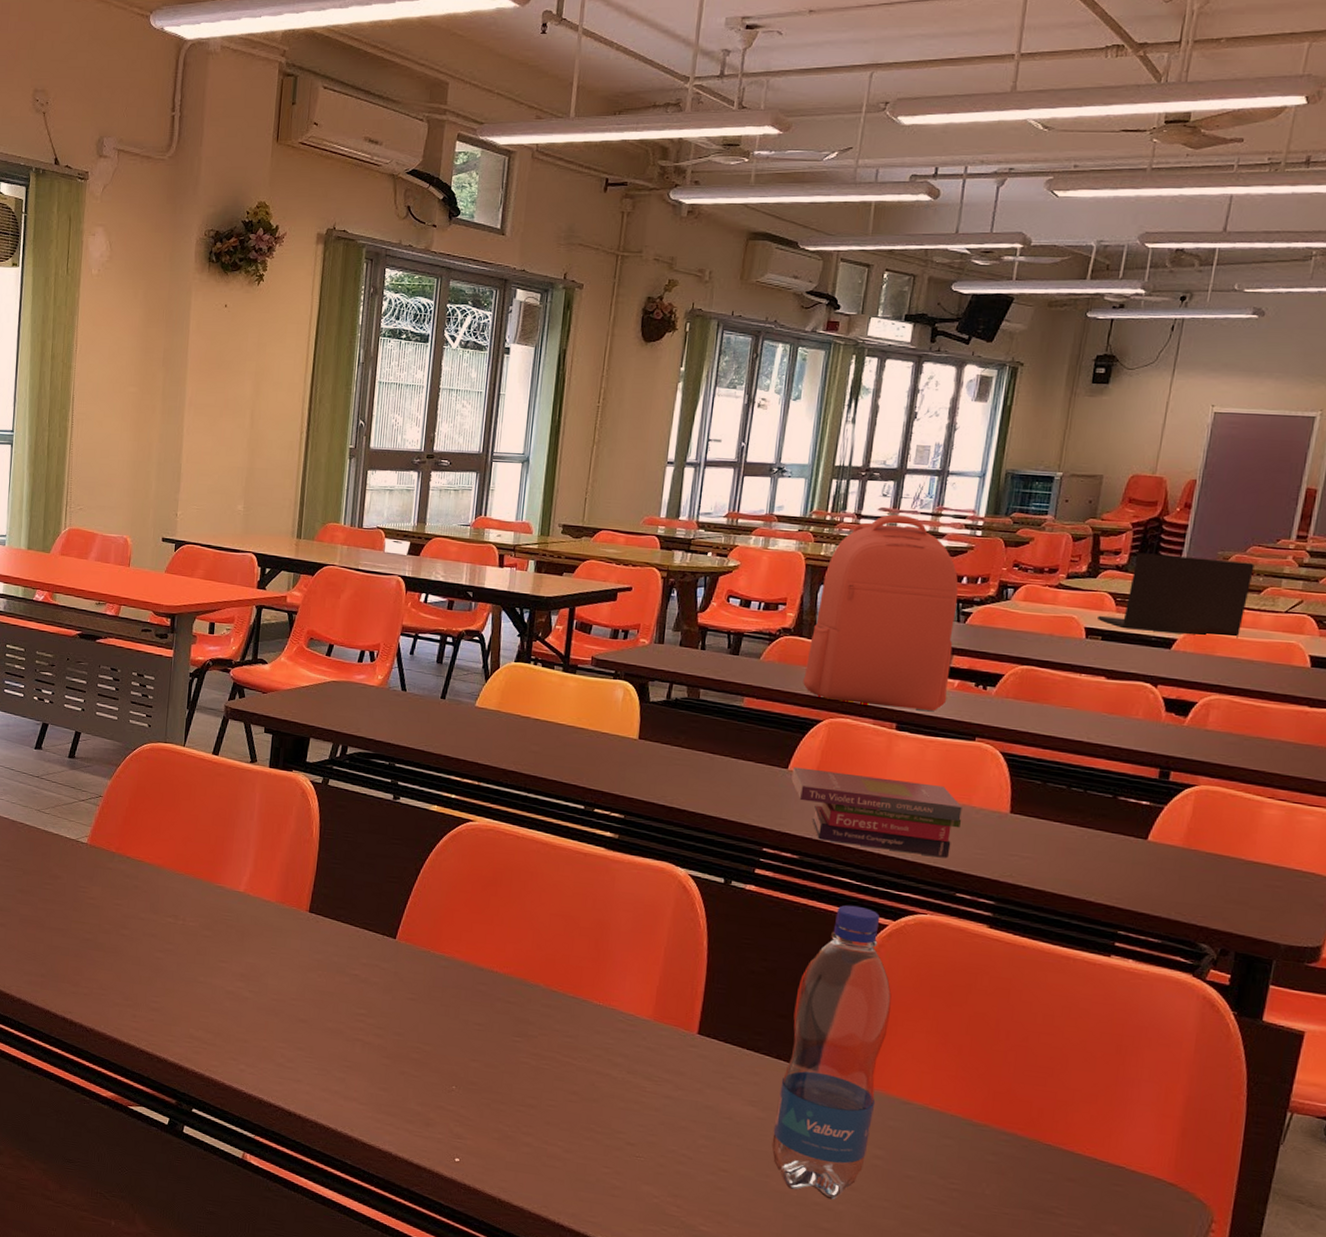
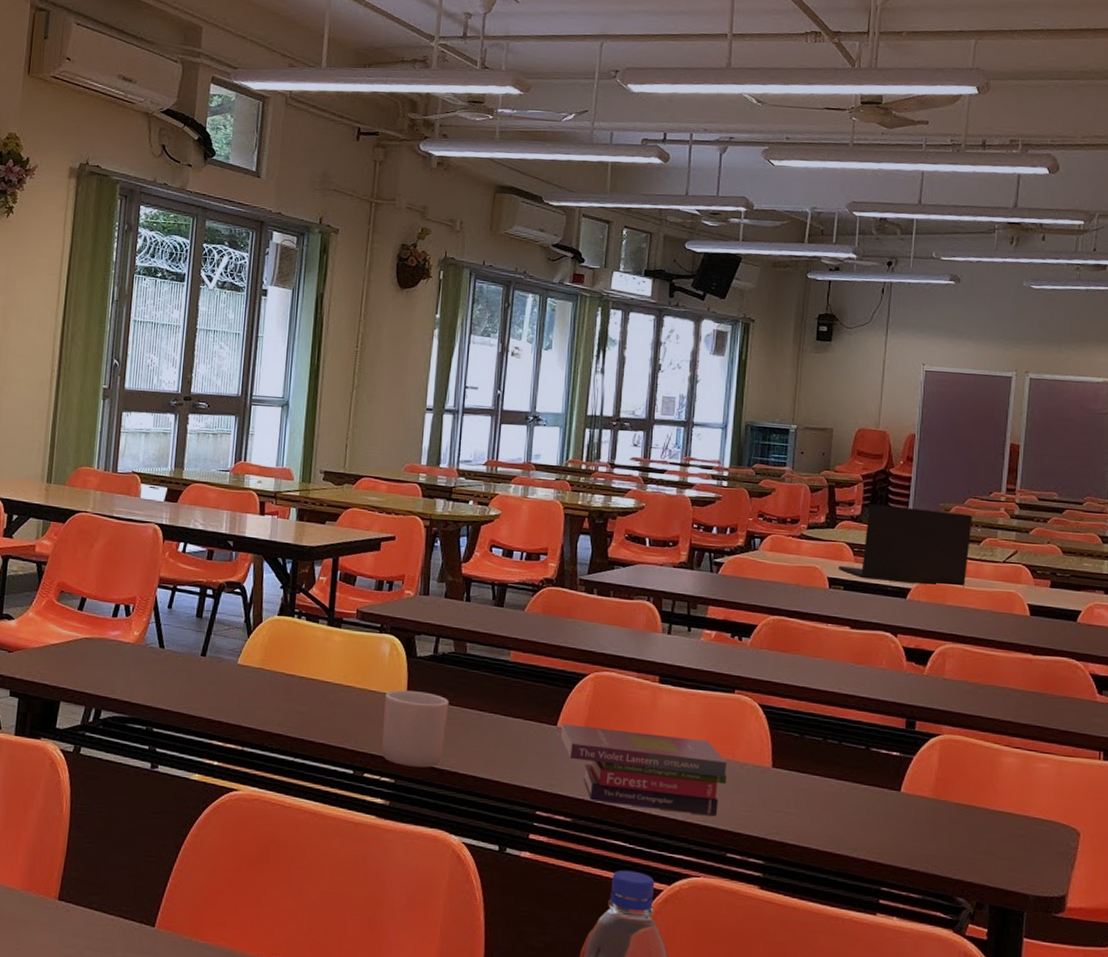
mug: none [612,732,680,806] -> present [382,690,449,768]
backpack: present [803,514,959,711] -> none [567,464,710,663]

